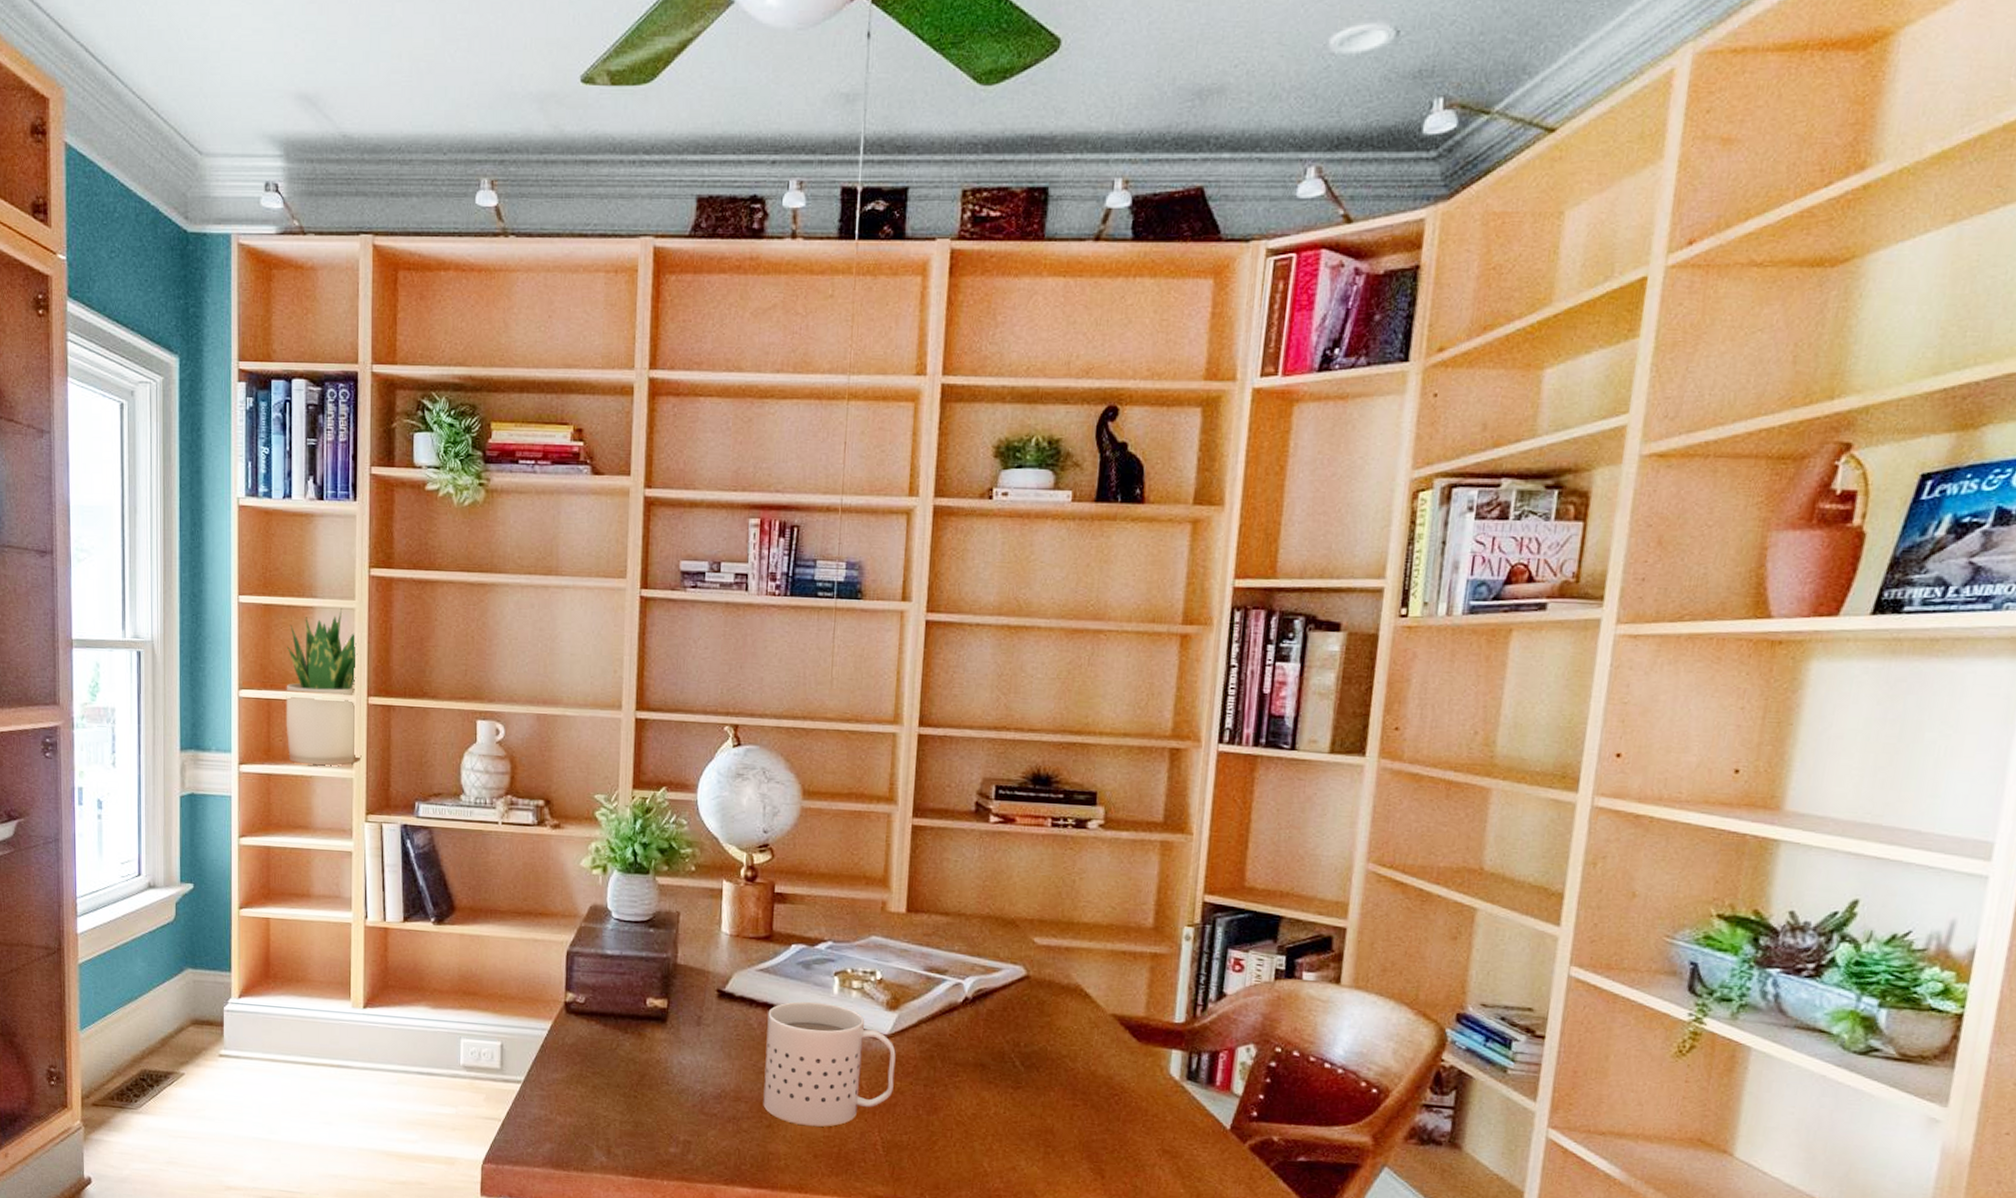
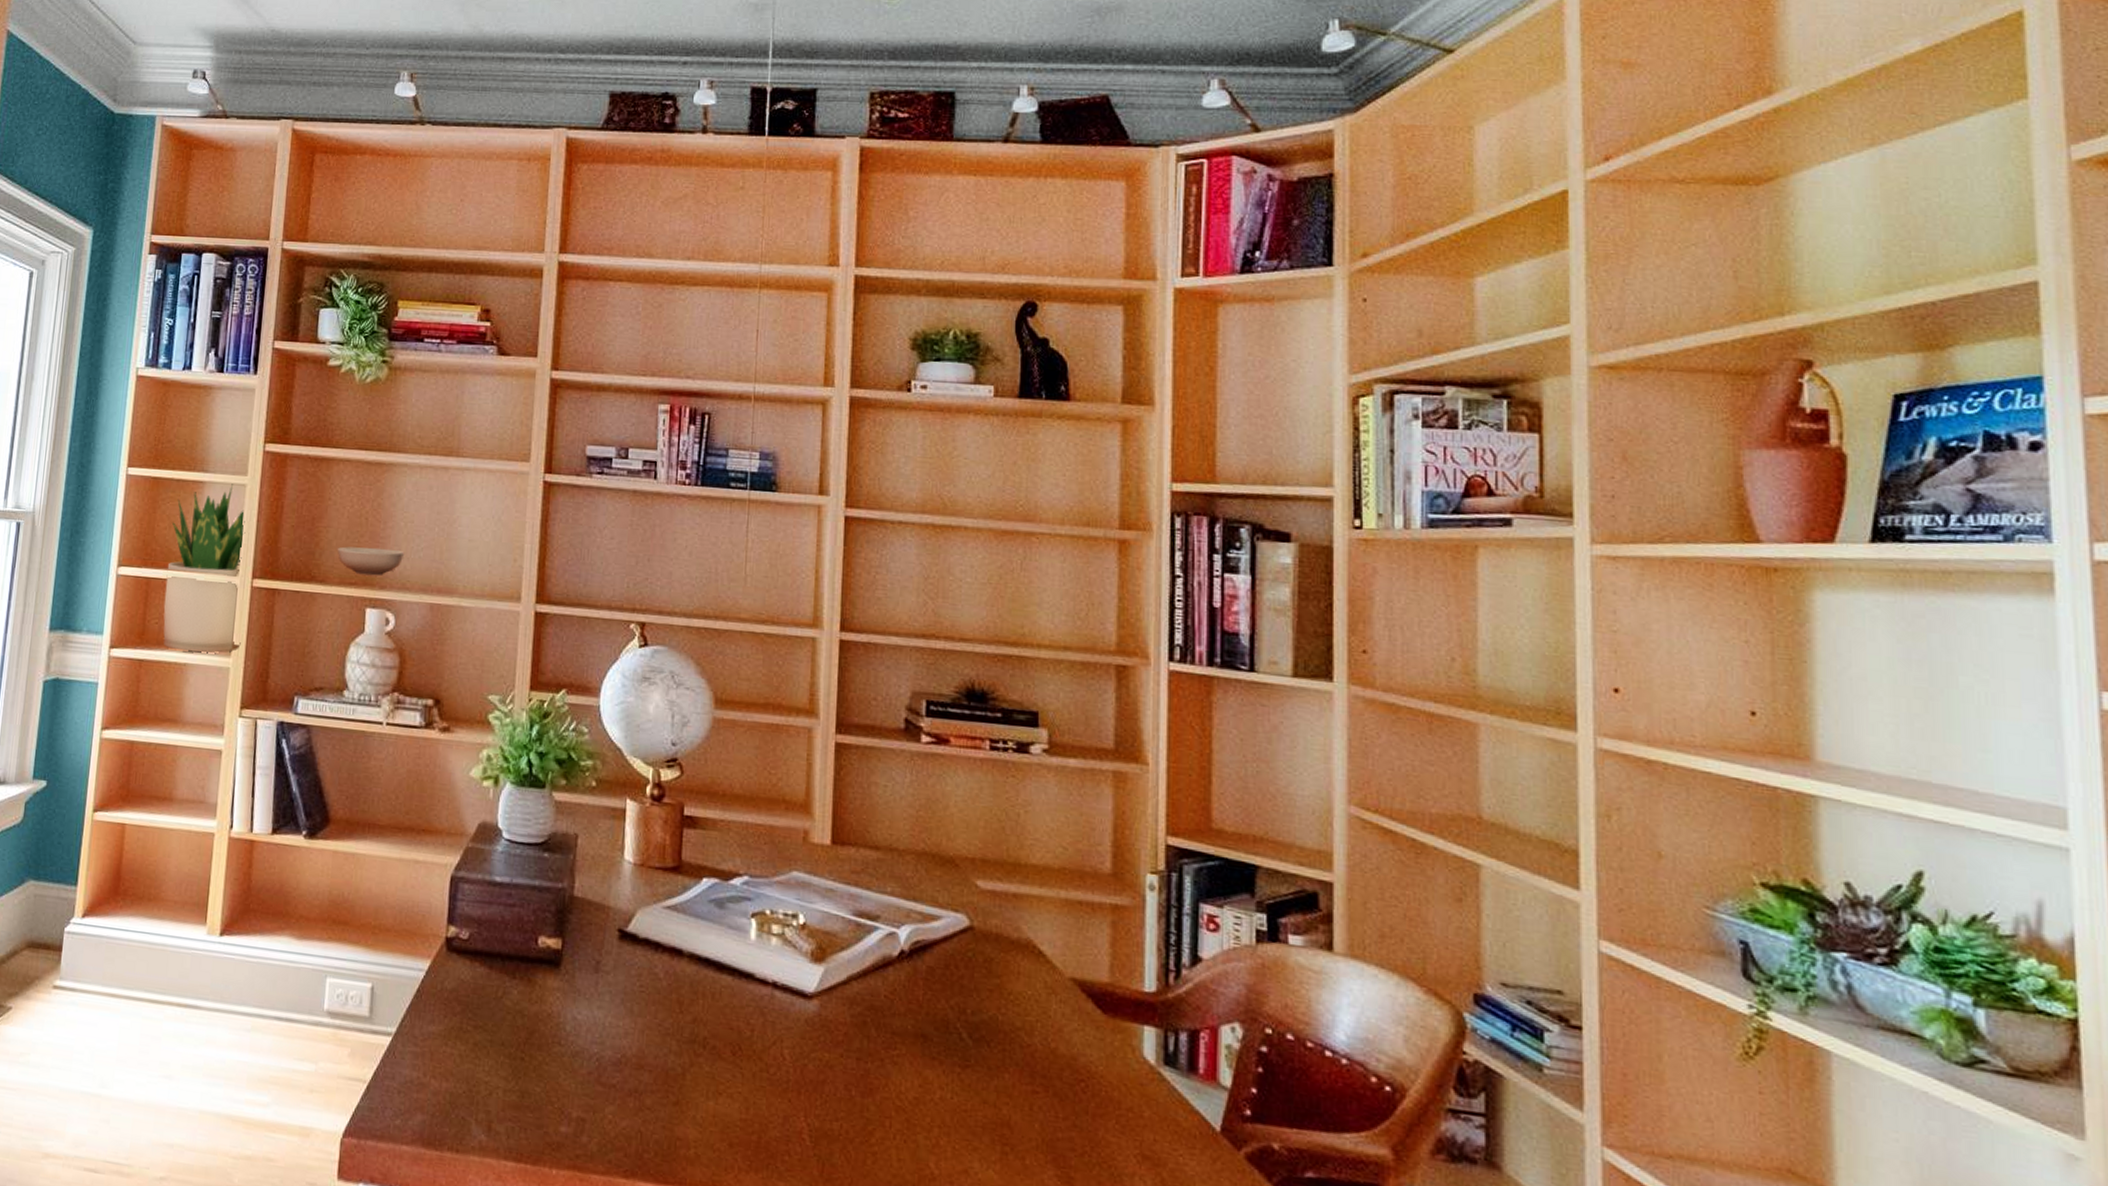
bowl: none [446,664,511,691] -> present [337,546,405,576]
mug: present [763,1001,896,1127] -> none [669,947,823,1108]

